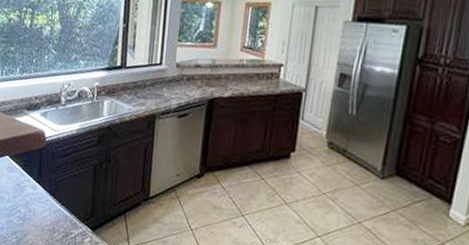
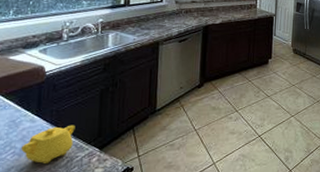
teapot: none [25,197,71,234] -> present [21,125,76,164]

